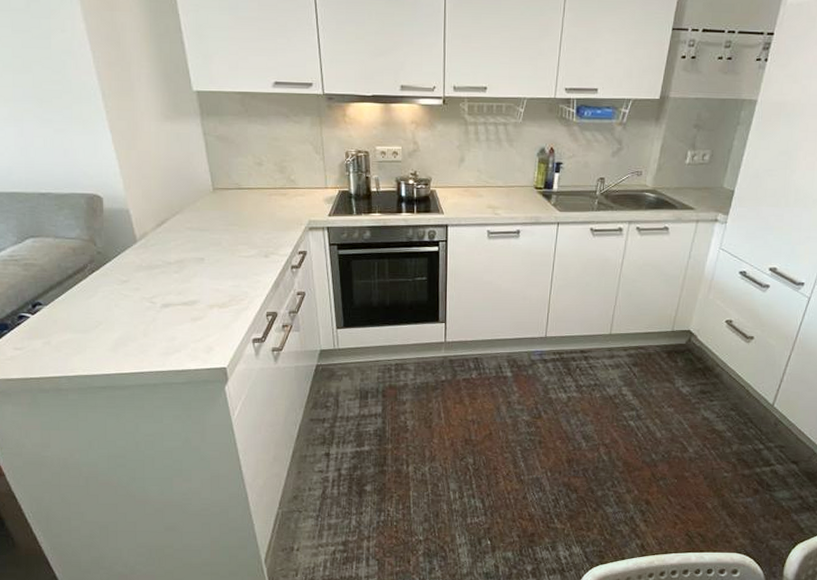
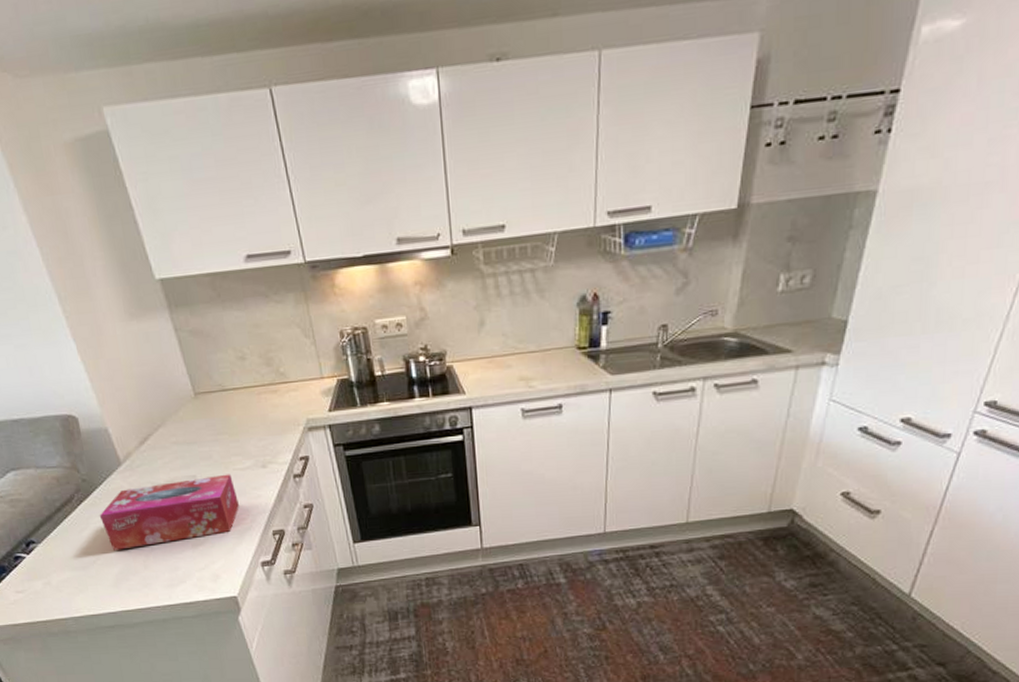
tissue box: none [108,259,239,318] -> present [99,474,239,550]

